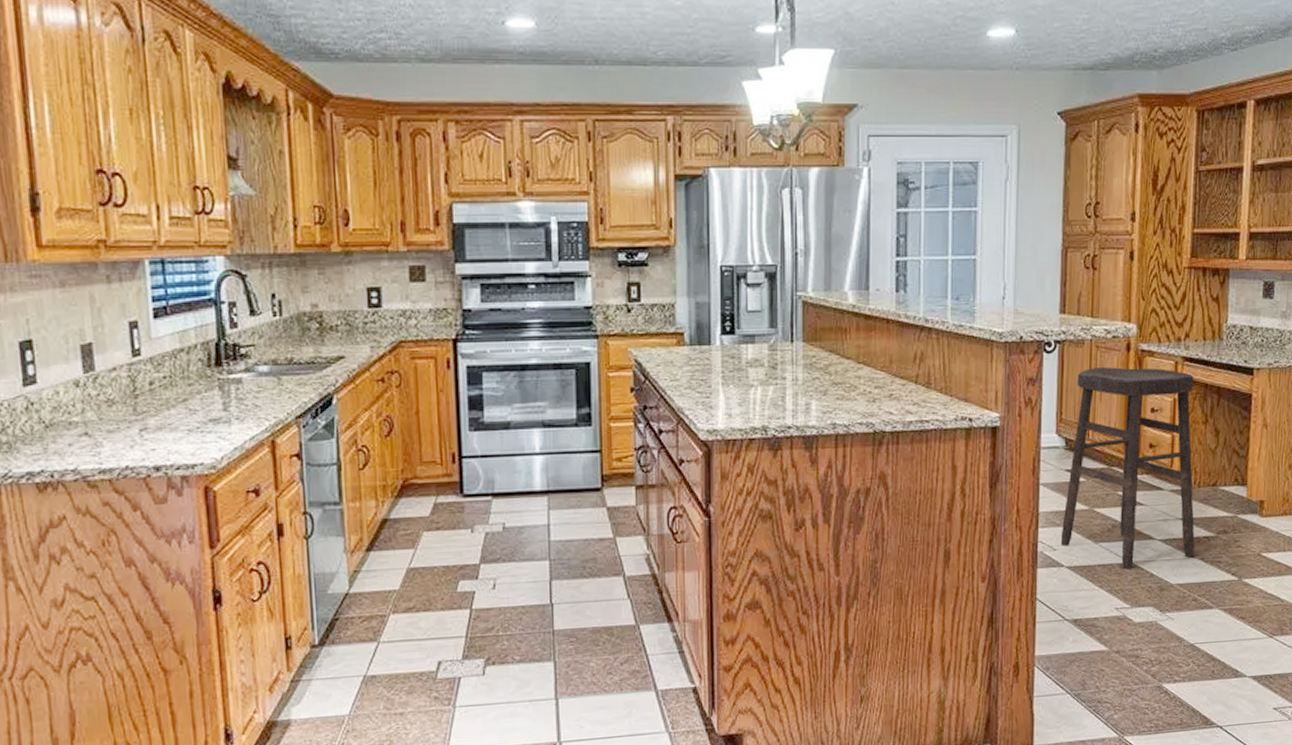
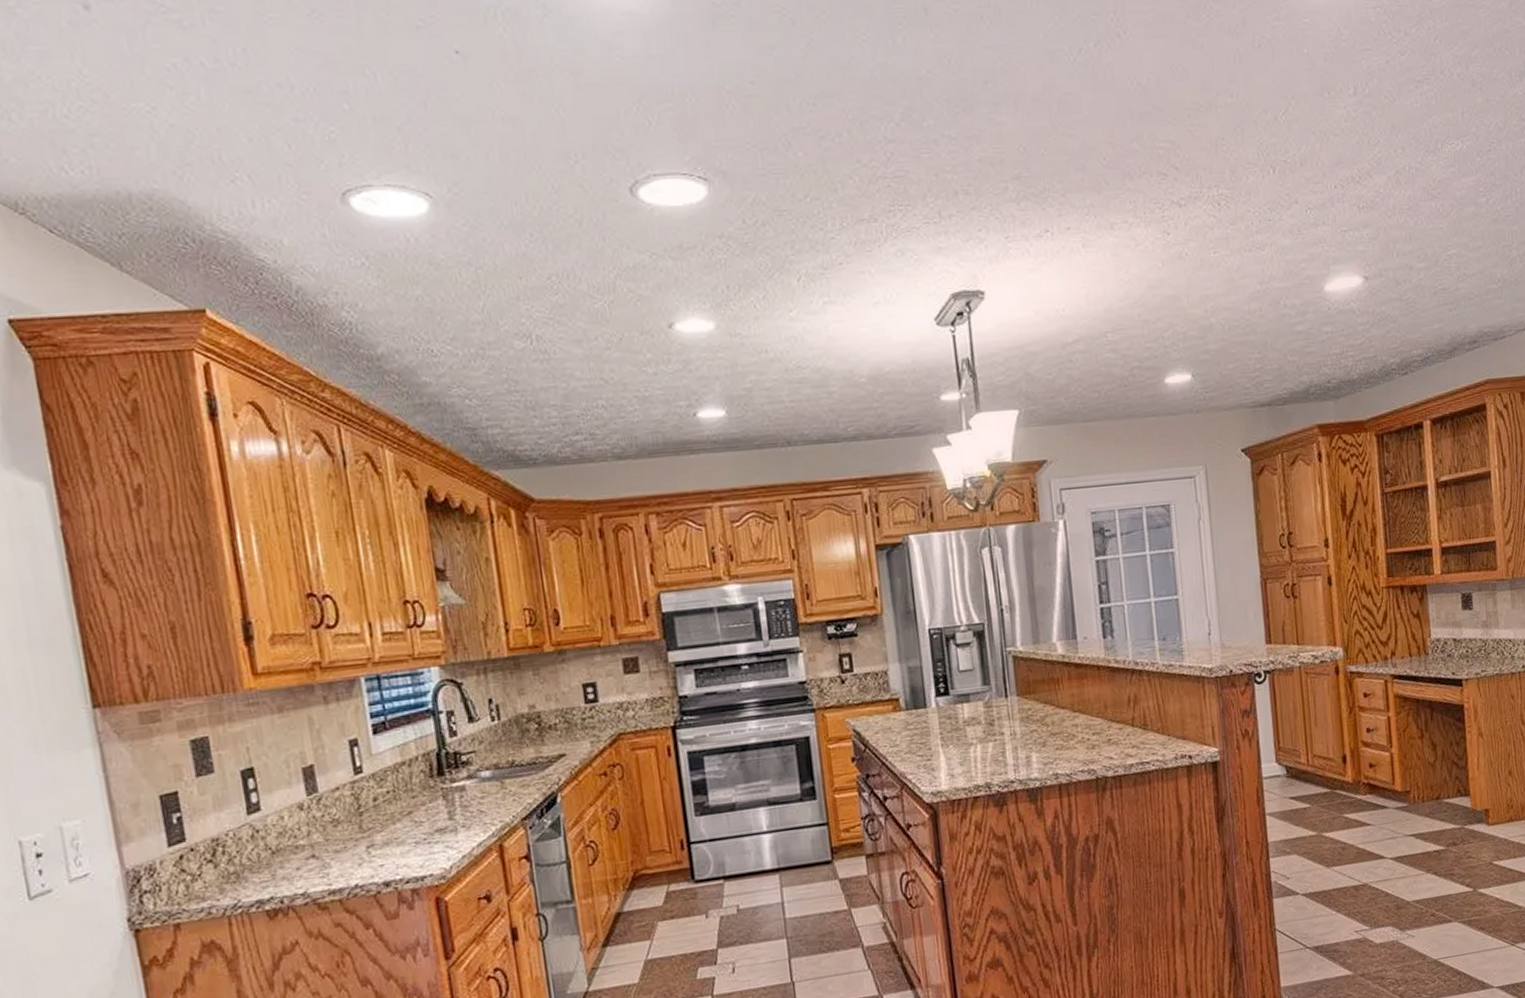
stool: present [1060,367,1195,570] -> none [1290,688,1427,892]

